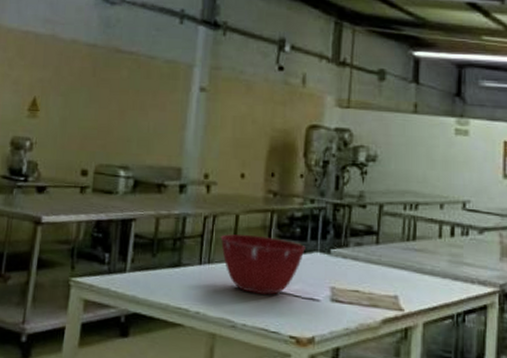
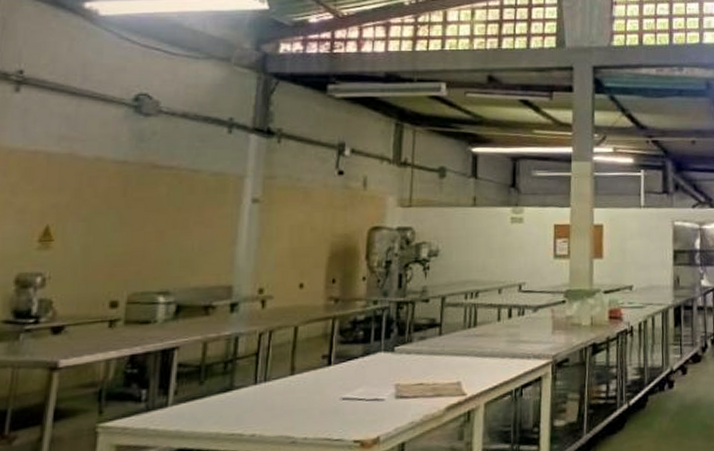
mixing bowl: present [220,234,306,295] -> none [277,344,369,405]

